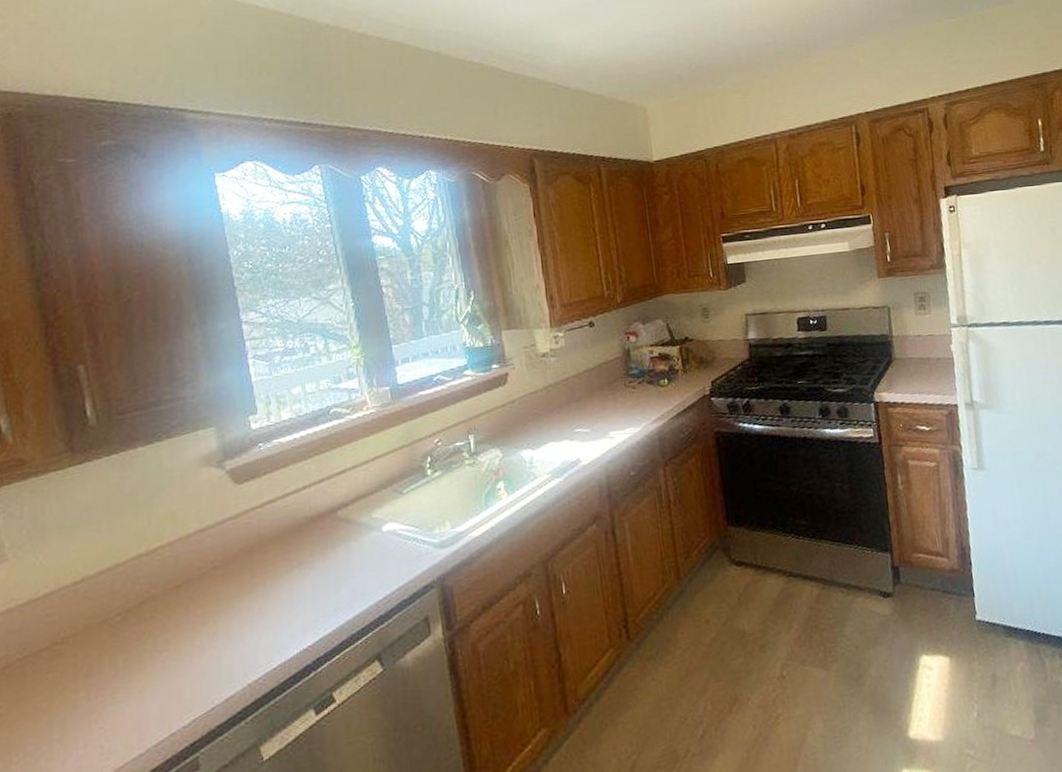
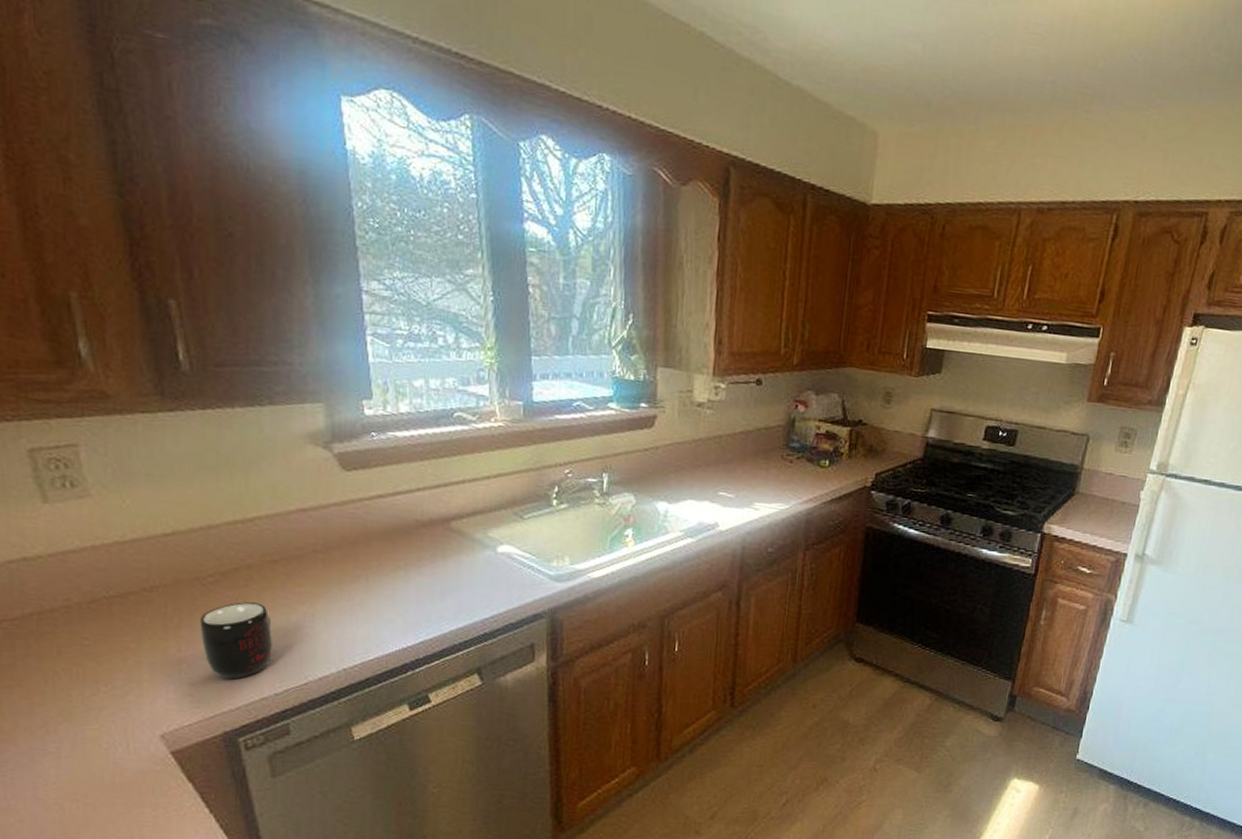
mug: none [108,632,180,722] -> present [199,602,274,680]

